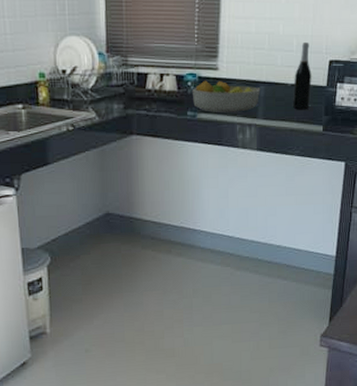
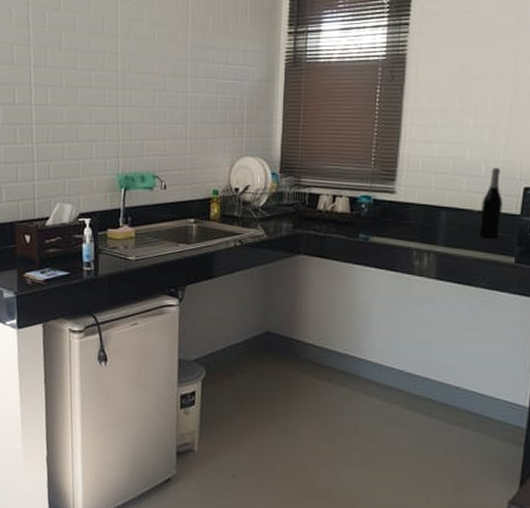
fruit bowl: present [192,80,261,112] -> none [365,203,442,238]

